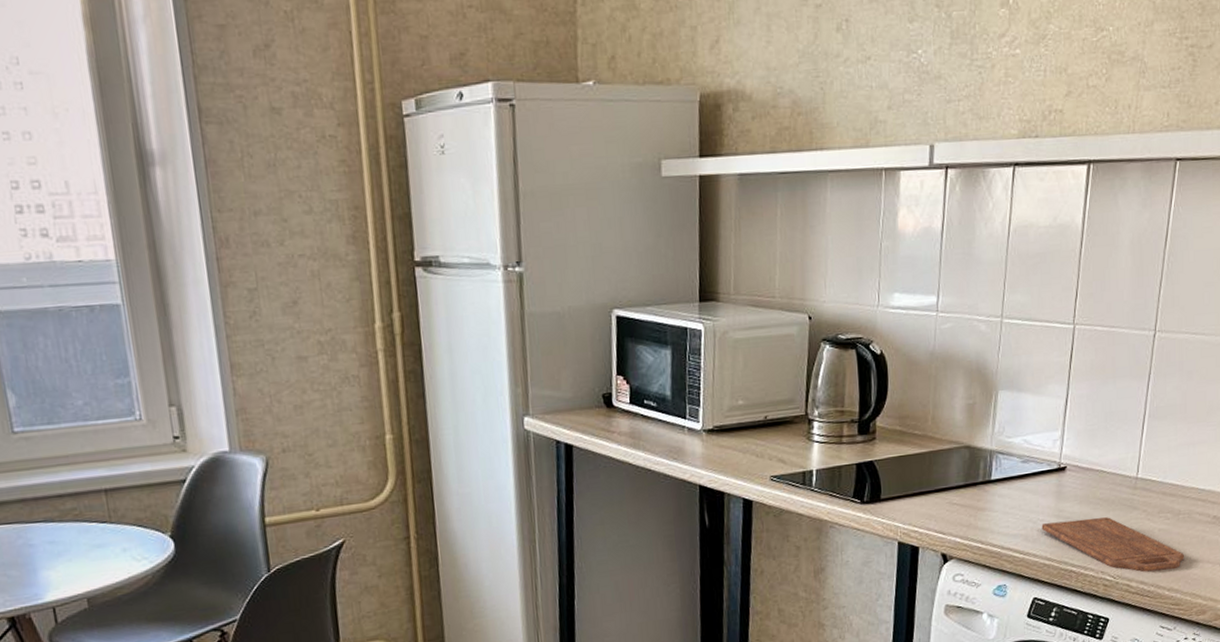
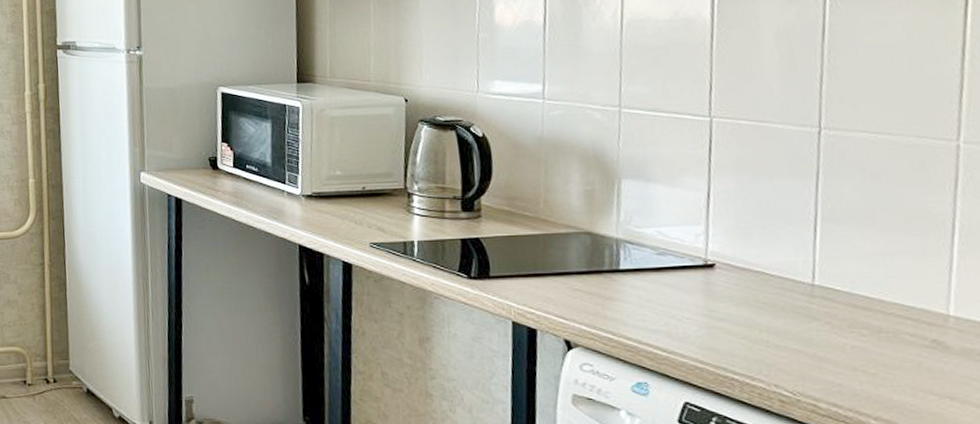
cutting board: present [1041,517,1184,572] -> none [688,323,894,396]

